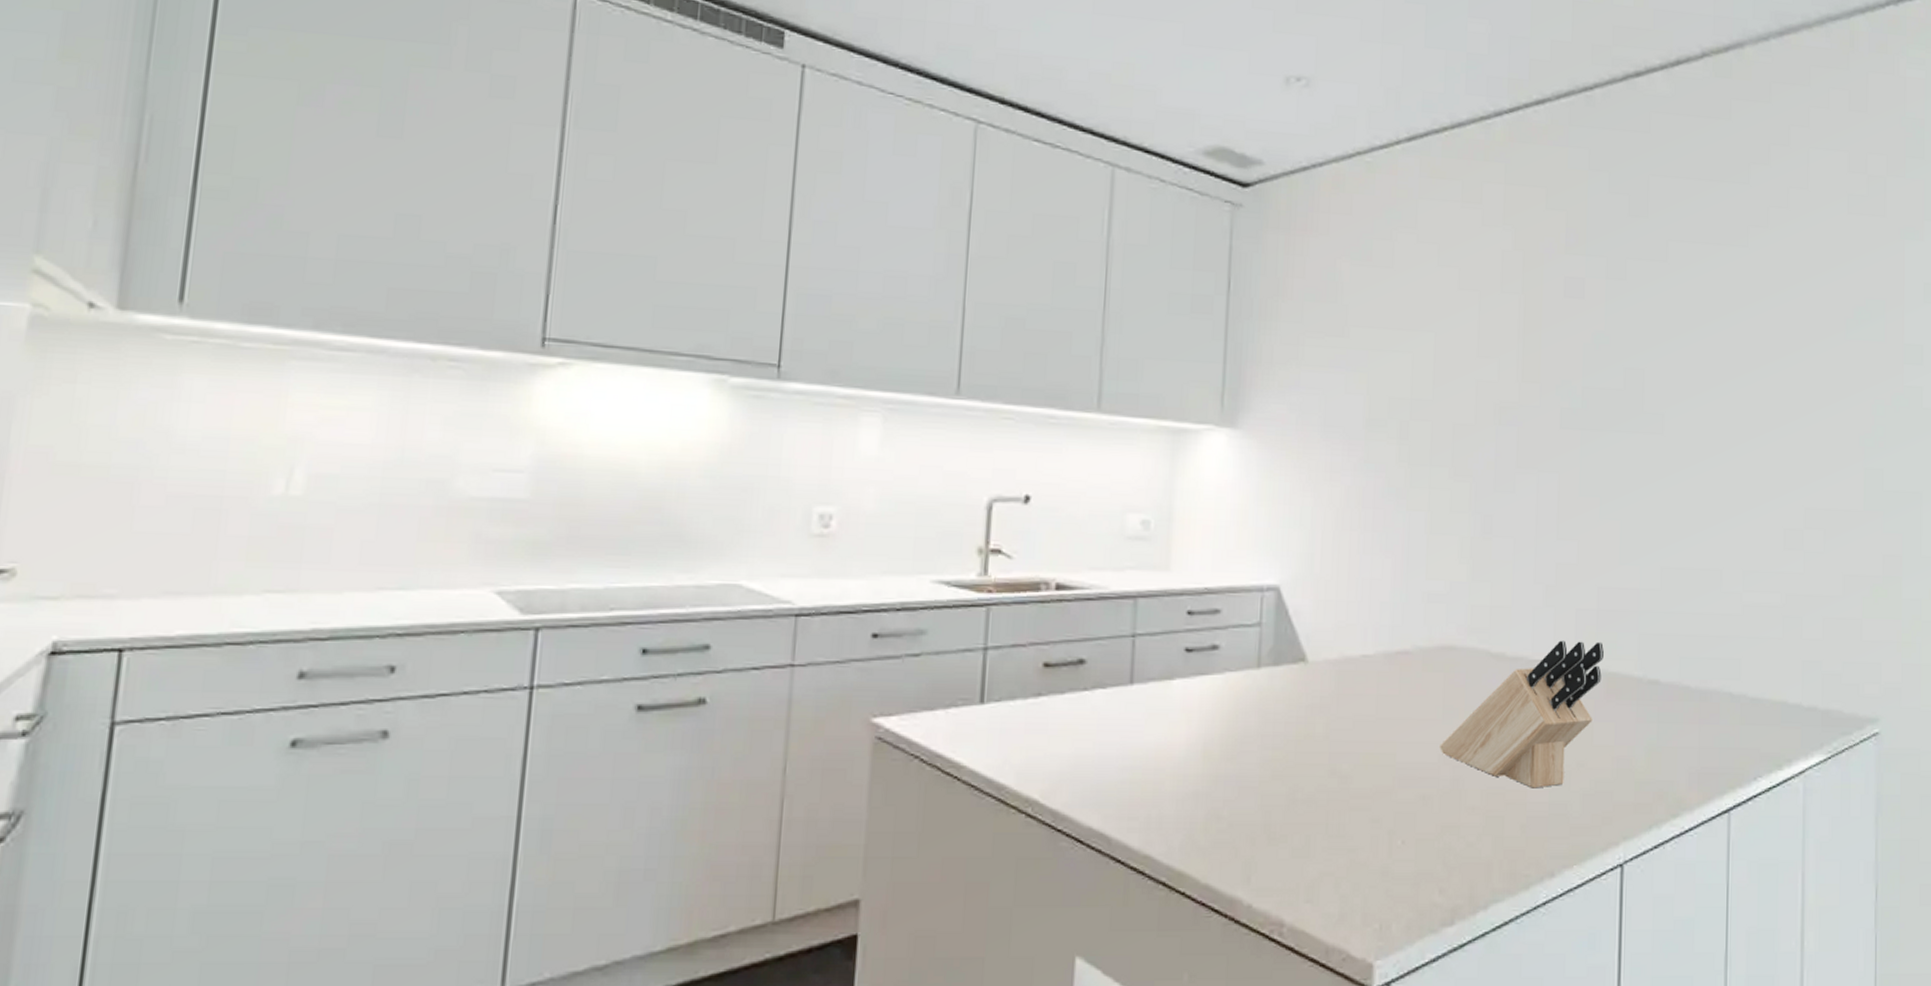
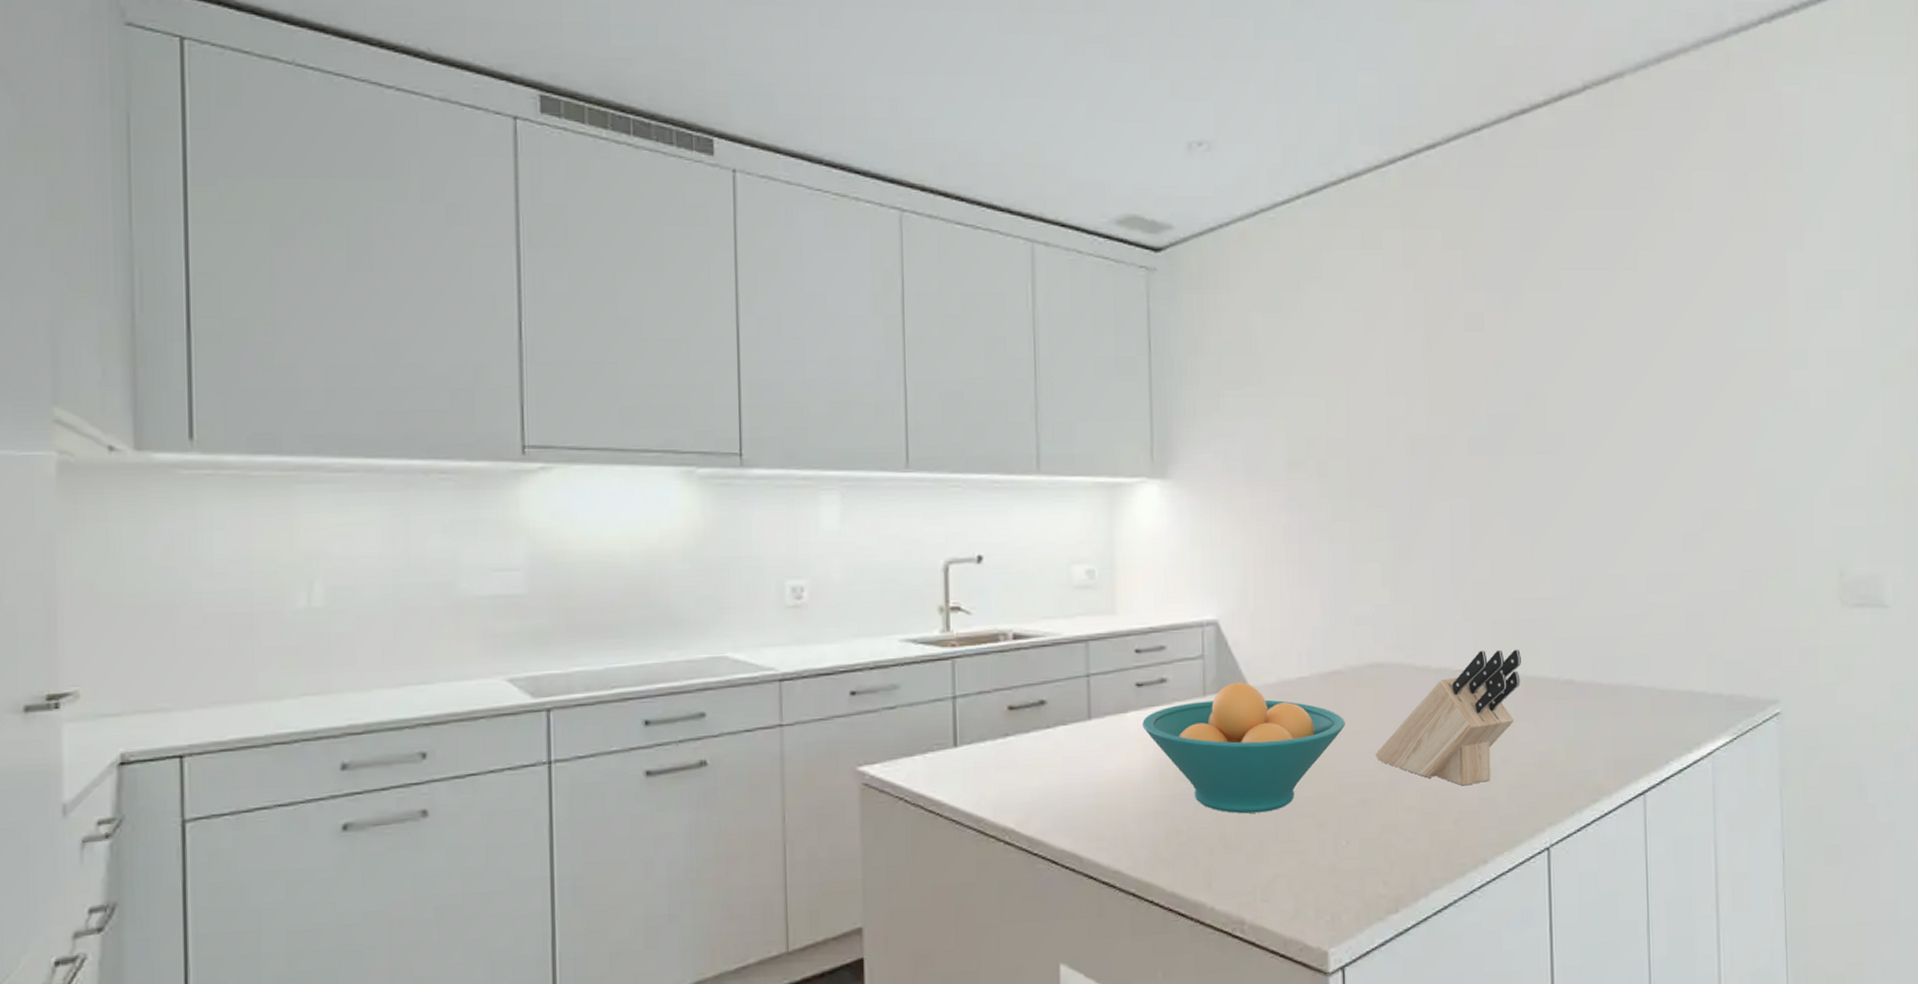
fruit bowl: none [1189,655,1409,802] -> present [1142,682,1345,814]

